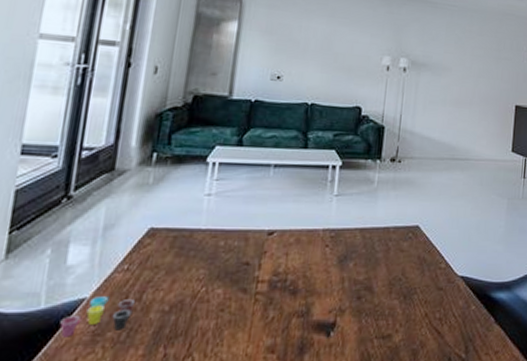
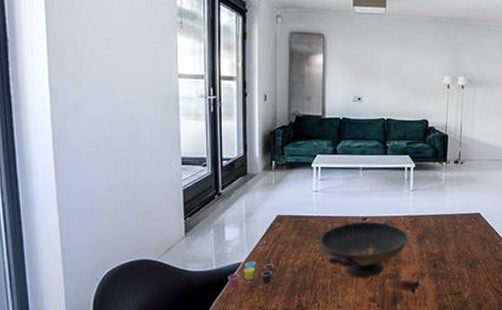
decorative bowl: none [205,233,329,318] -> present [320,219,410,278]

